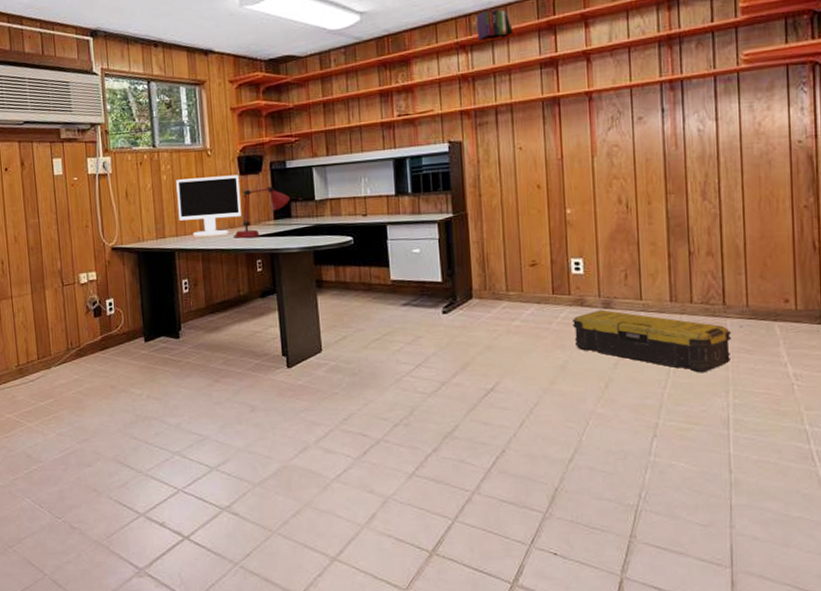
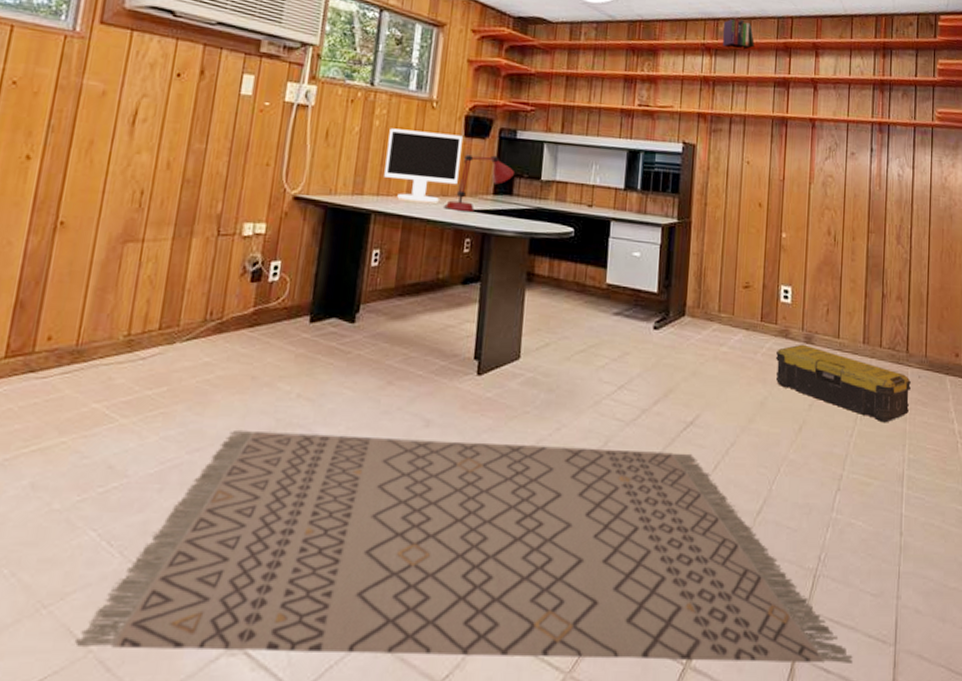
rug: none [34,415,685,583] -> present [74,429,853,663]

